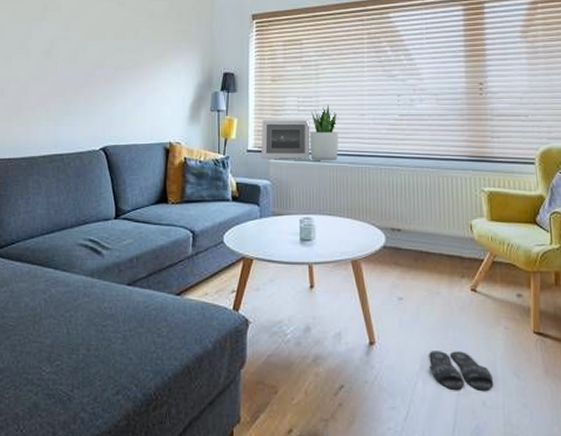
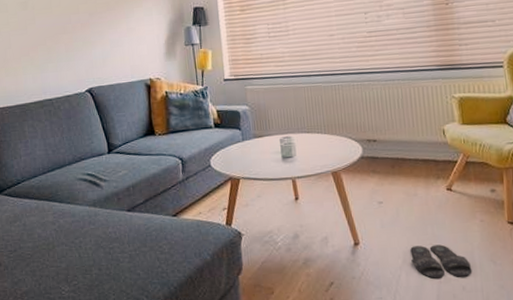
picture frame: present [262,120,310,159] -> none [235,45,285,86]
planter: present [310,105,339,161] -> none [282,29,312,84]

